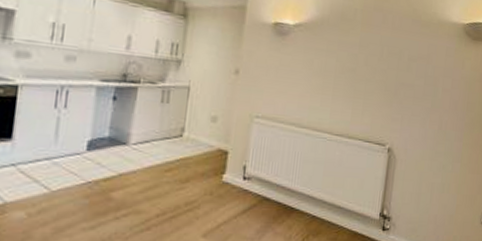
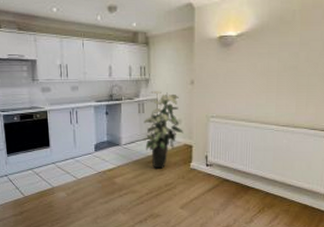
indoor plant: none [163,76,219,181] -> present [143,91,183,169]

